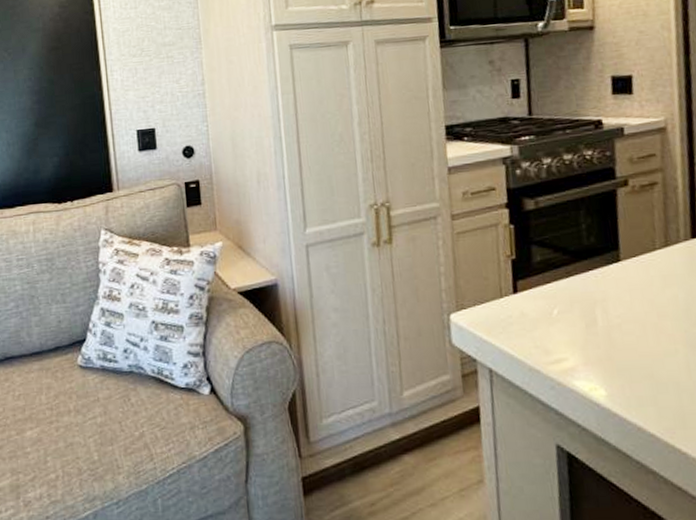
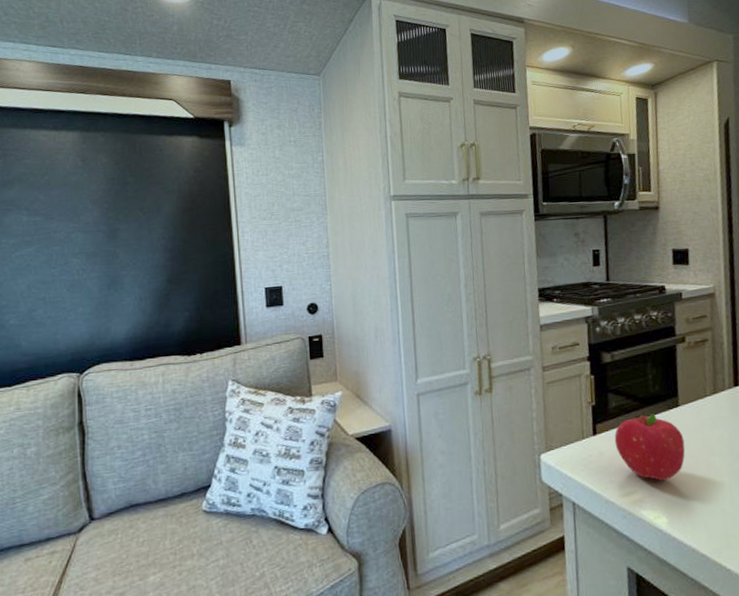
fruit: none [539,269,629,348] -> present [614,413,685,481]

